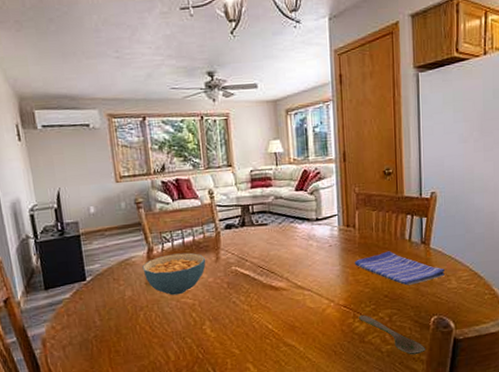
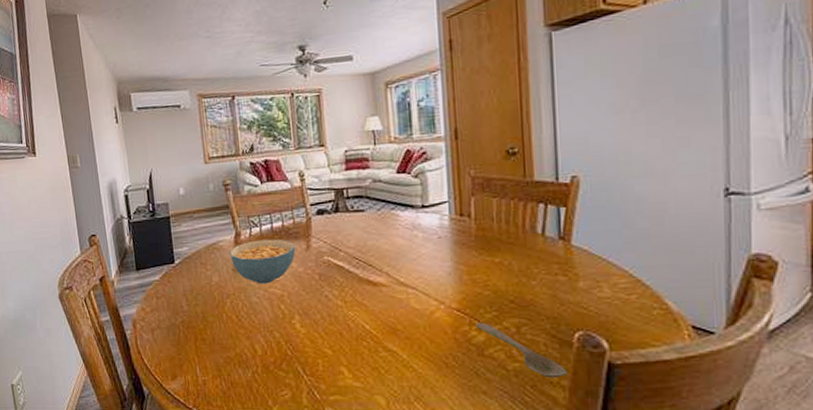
dish towel: present [354,251,445,286] -> none [469,246,593,290]

